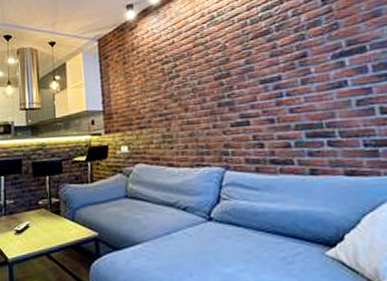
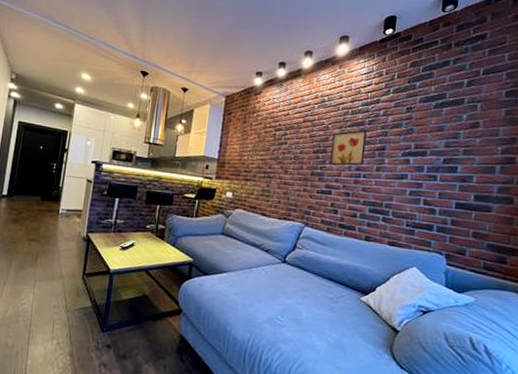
wall art: none [234,39,283,90] -> present [330,130,367,166]

